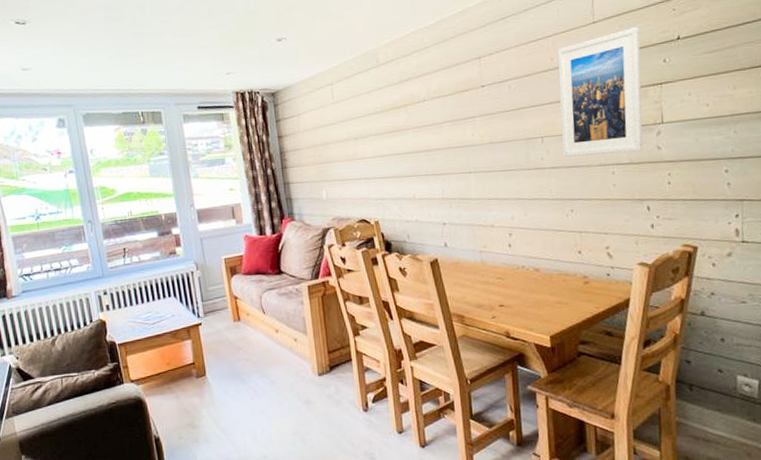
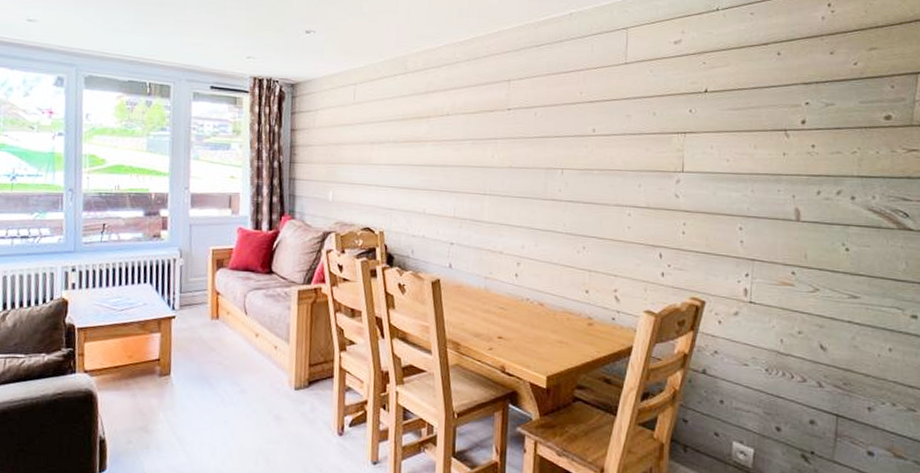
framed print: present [558,26,643,157] -> none [581,73,670,197]

